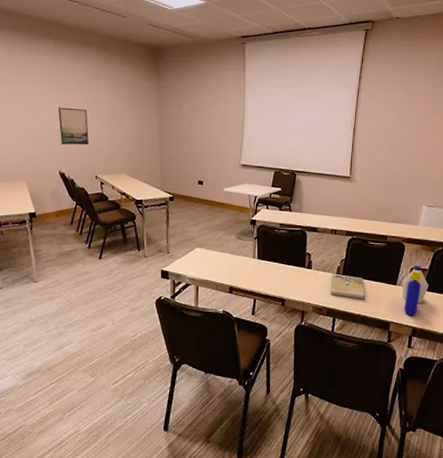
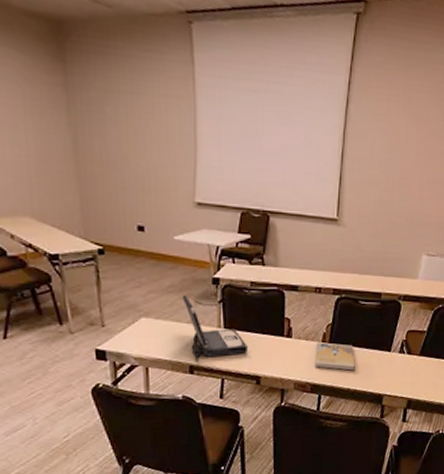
laptop: none [227,231,276,283] -> present [182,294,249,360]
bottle: present [401,265,429,316] -> none [397,327,427,387]

